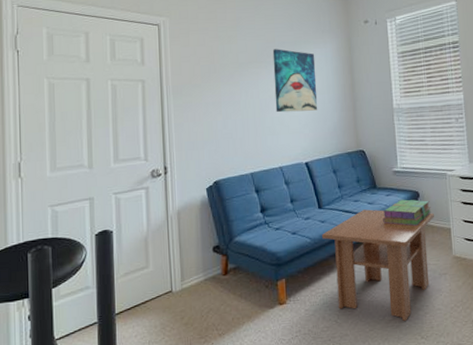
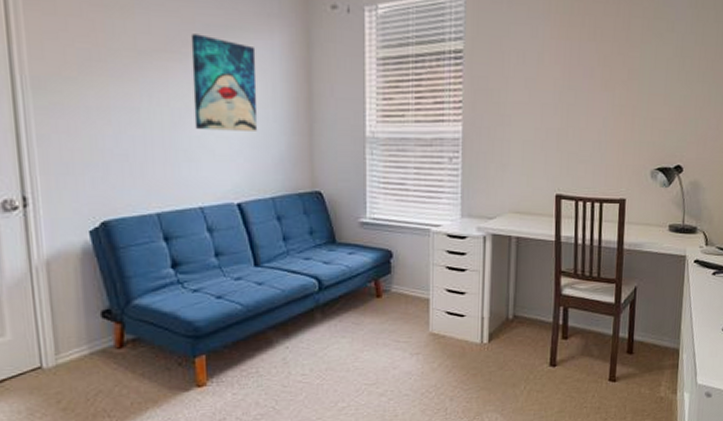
coffee table: present [322,209,434,322] -> none [258,270,410,409]
stack of books: present [383,199,432,226] -> none [342,260,407,294]

